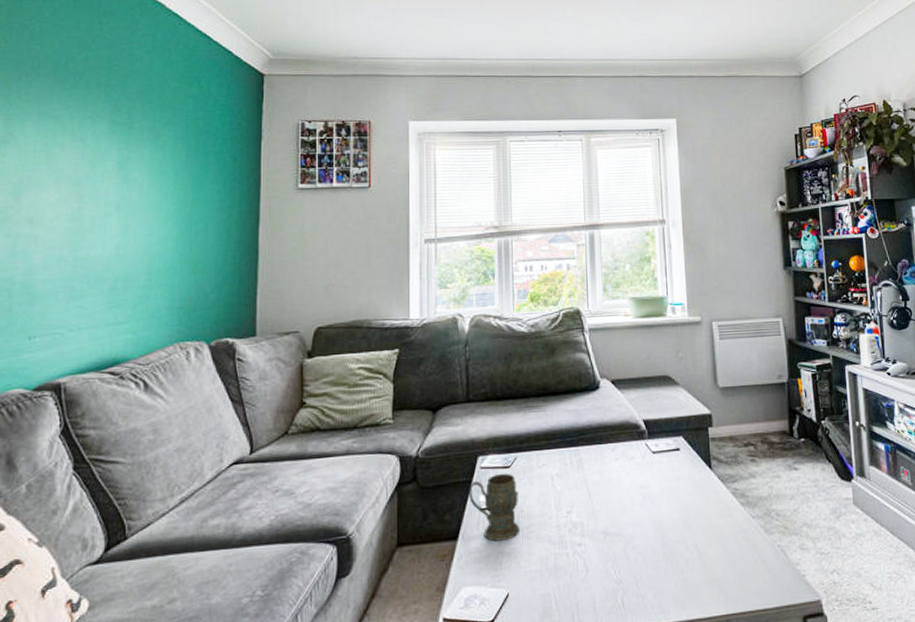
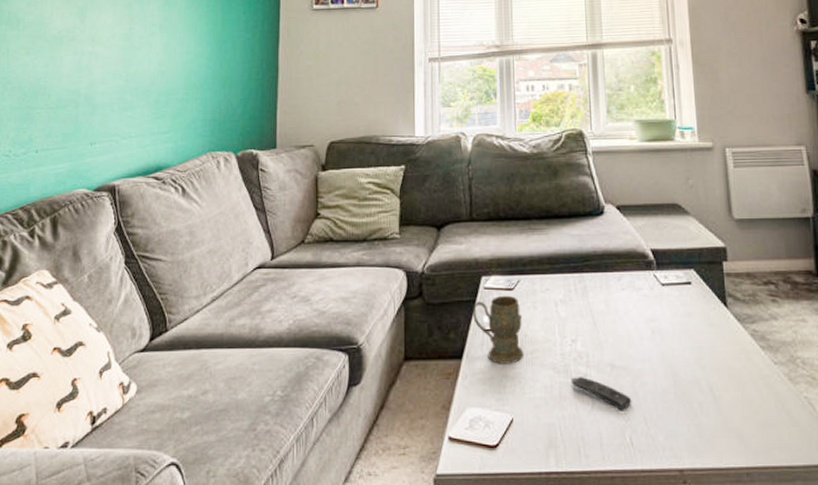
remote control: none [565,546,624,576] -> present [570,377,632,411]

